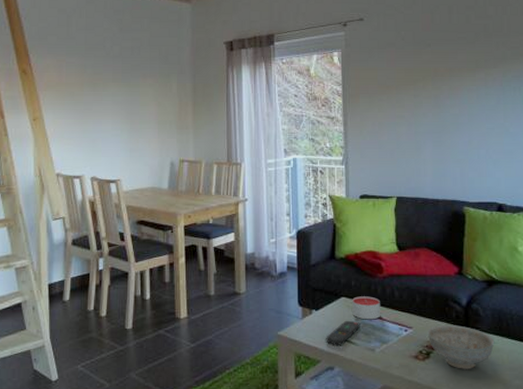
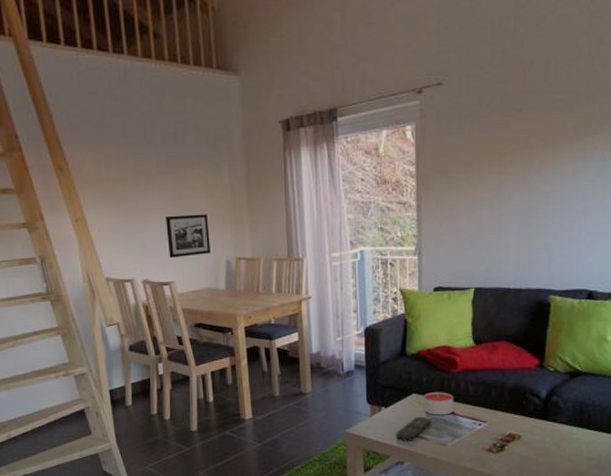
picture frame: none [117,119,157,157] -> present [165,214,211,258]
decorative bowl: present [427,325,495,369] -> none [502,418,574,461]

